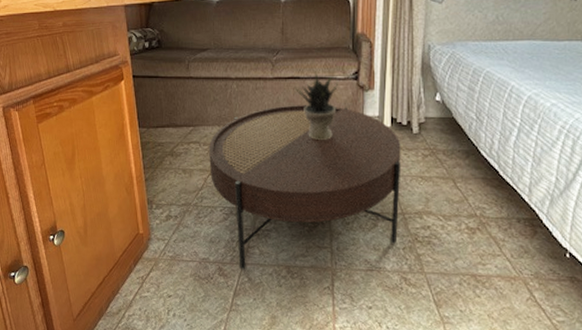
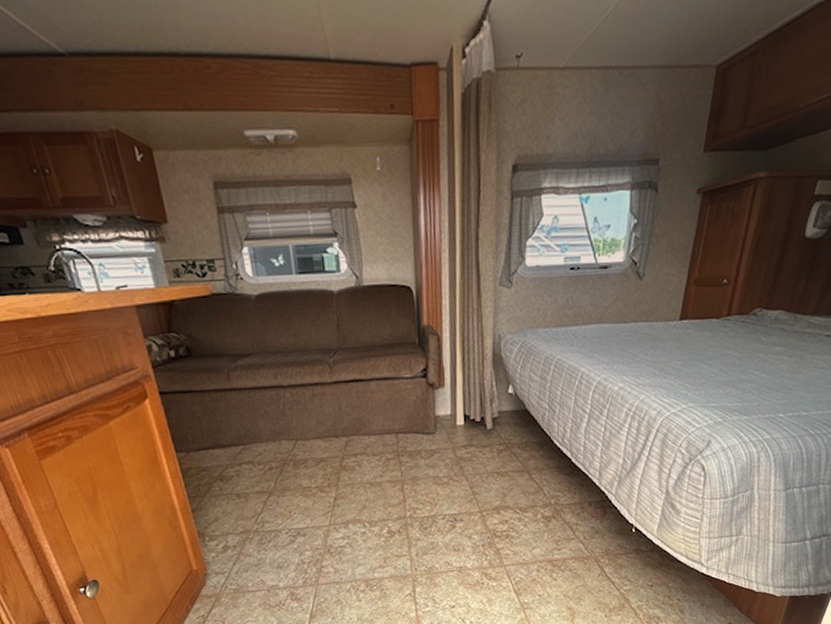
coffee table: present [209,104,401,270] -> none [264,408,477,591]
potted plant: present [296,71,338,140] -> none [359,371,405,446]

